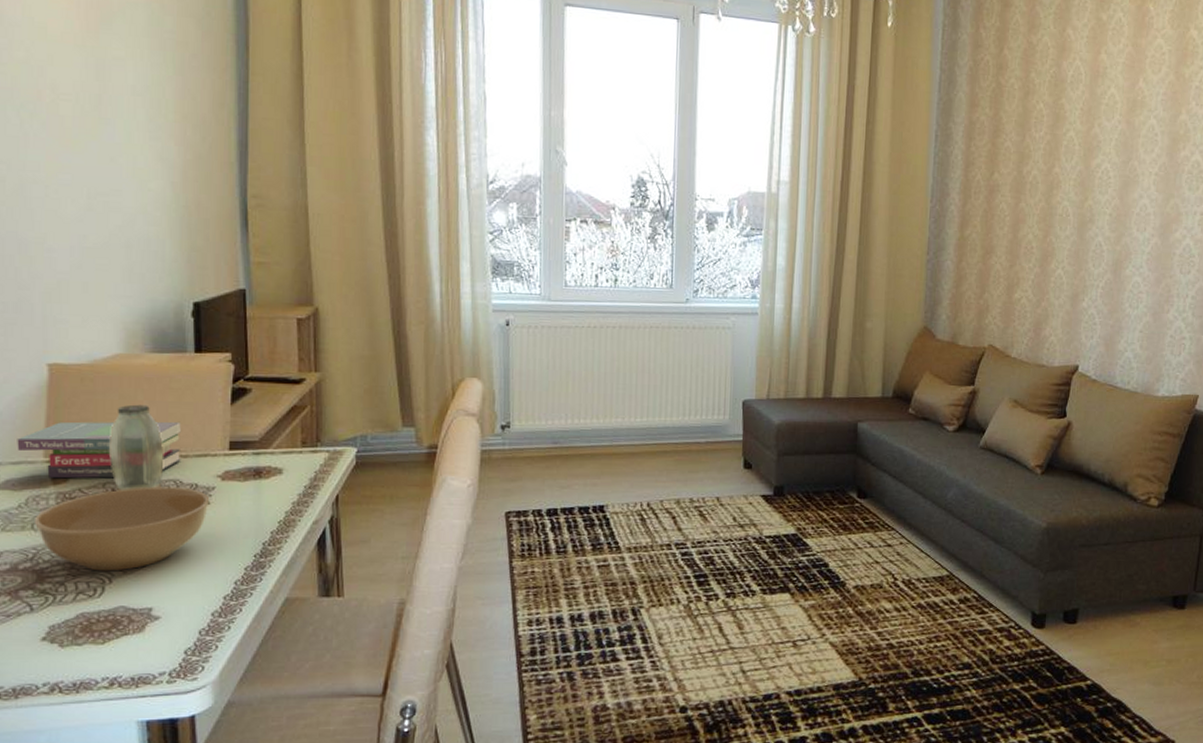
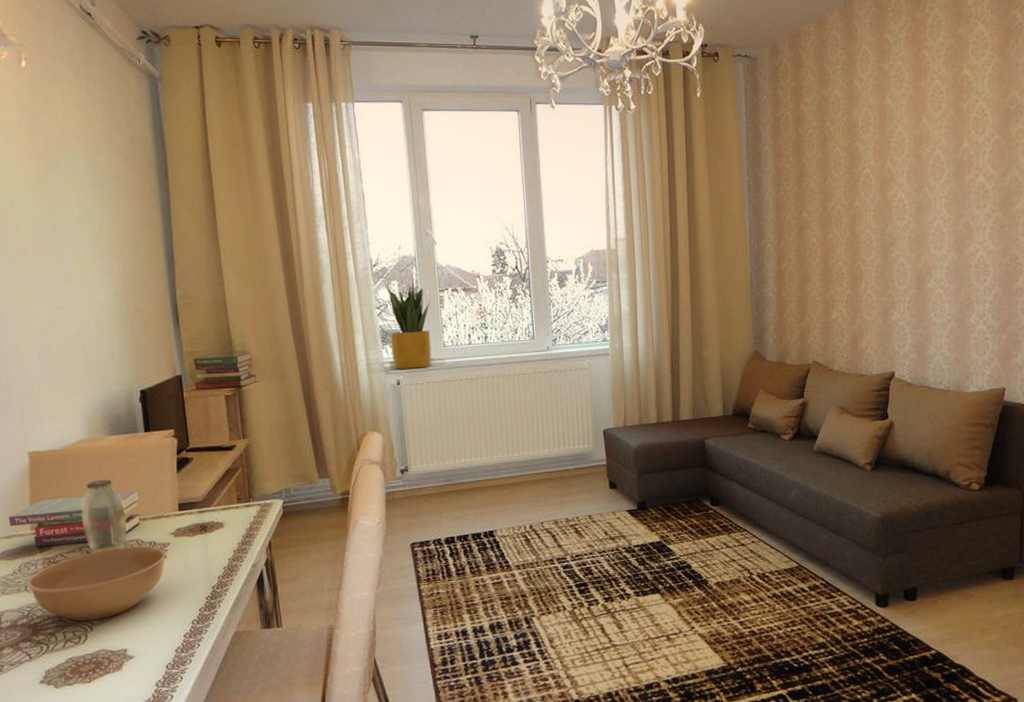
books: none [260,267,338,311] -> present [193,352,257,390]
planter: none [500,201,554,309] -> present [384,277,432,370]

